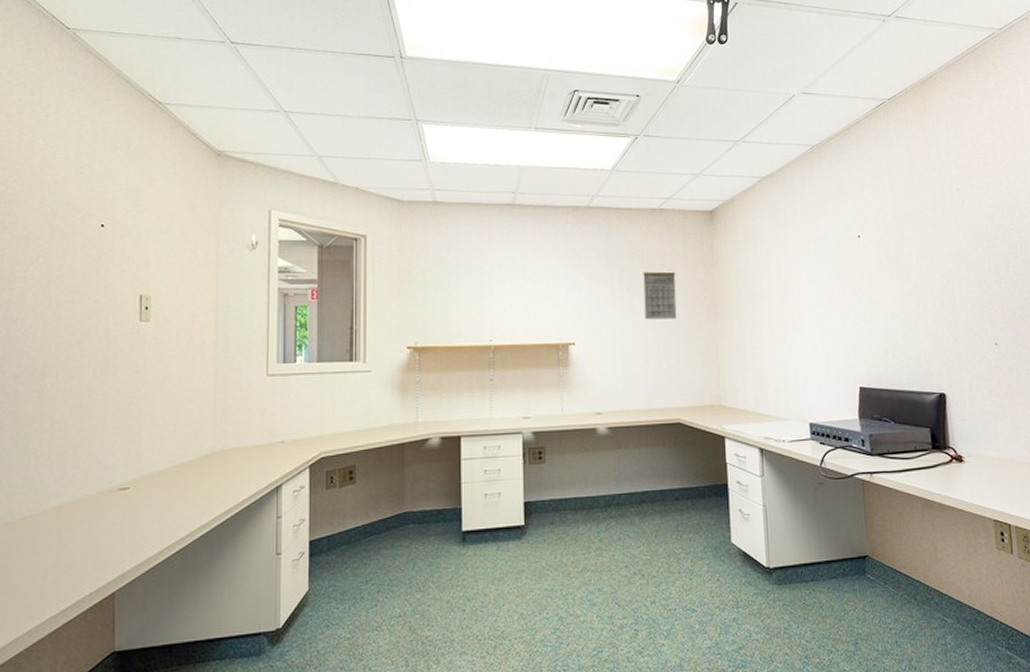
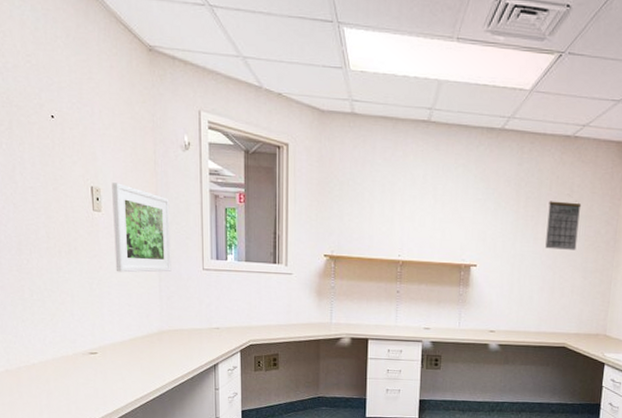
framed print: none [161,289,231,388] -> present [112,182,172,273]

